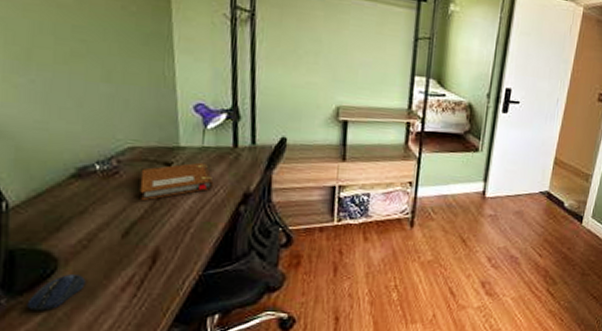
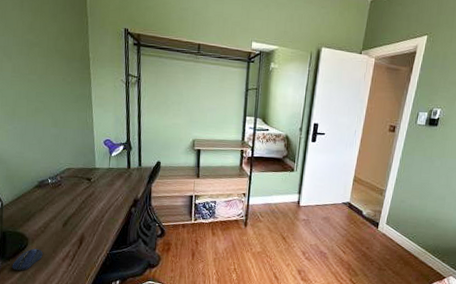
notebook: present [139,162,214,201] -> none [73,178,116,203]

